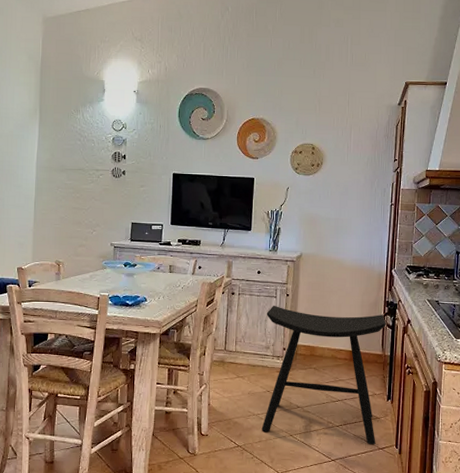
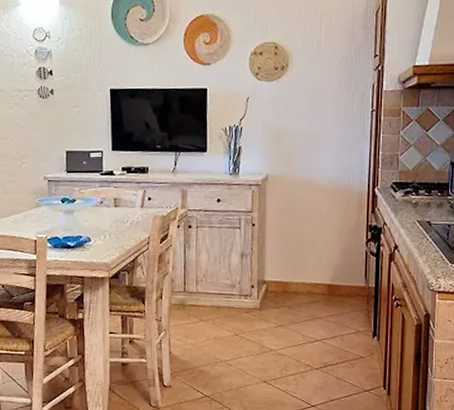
stool: present [261,305,386,445] -> none [230,237,369,387]

